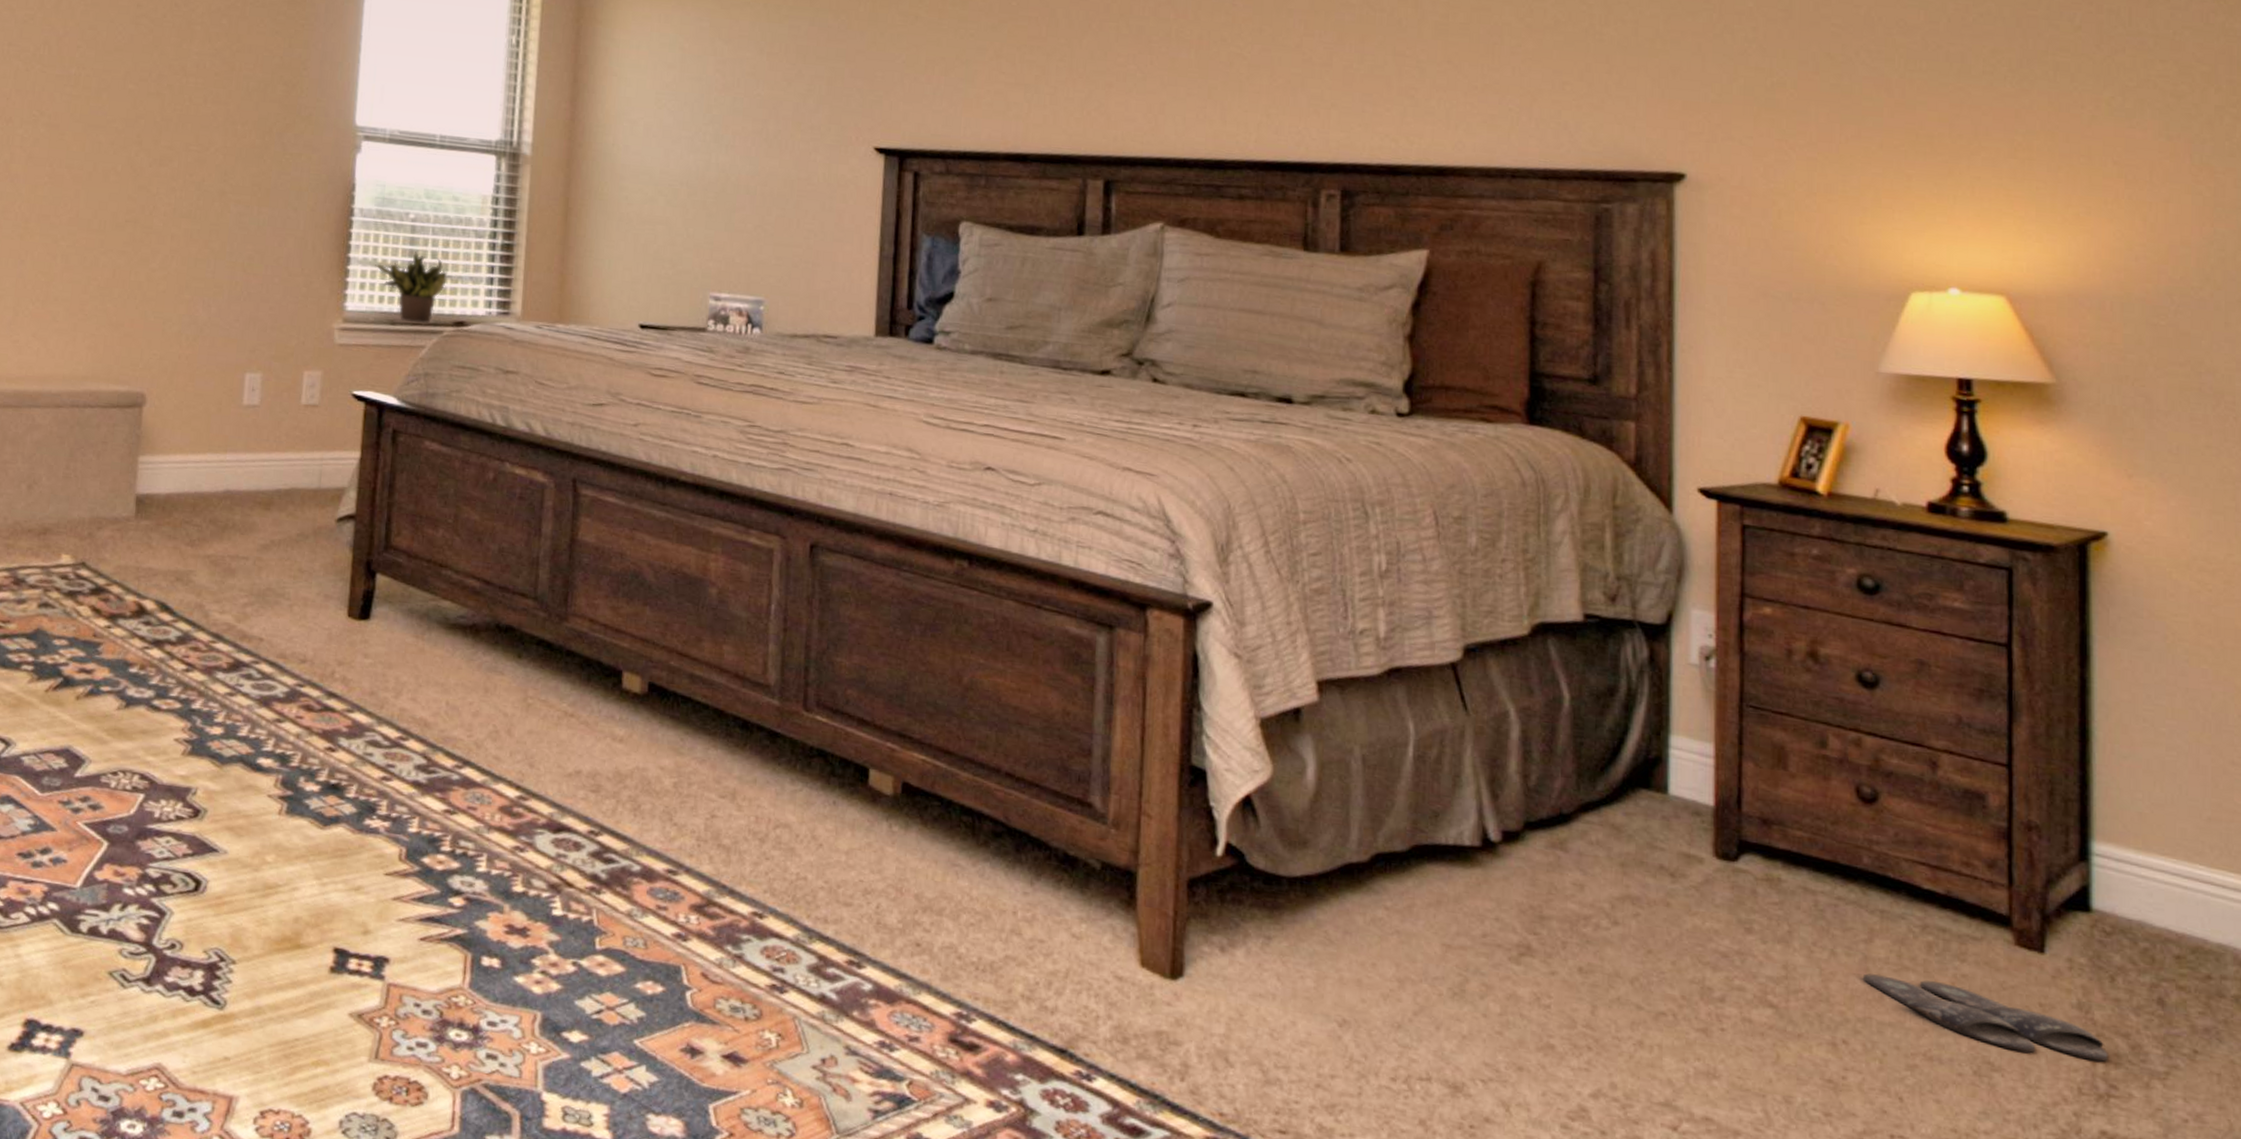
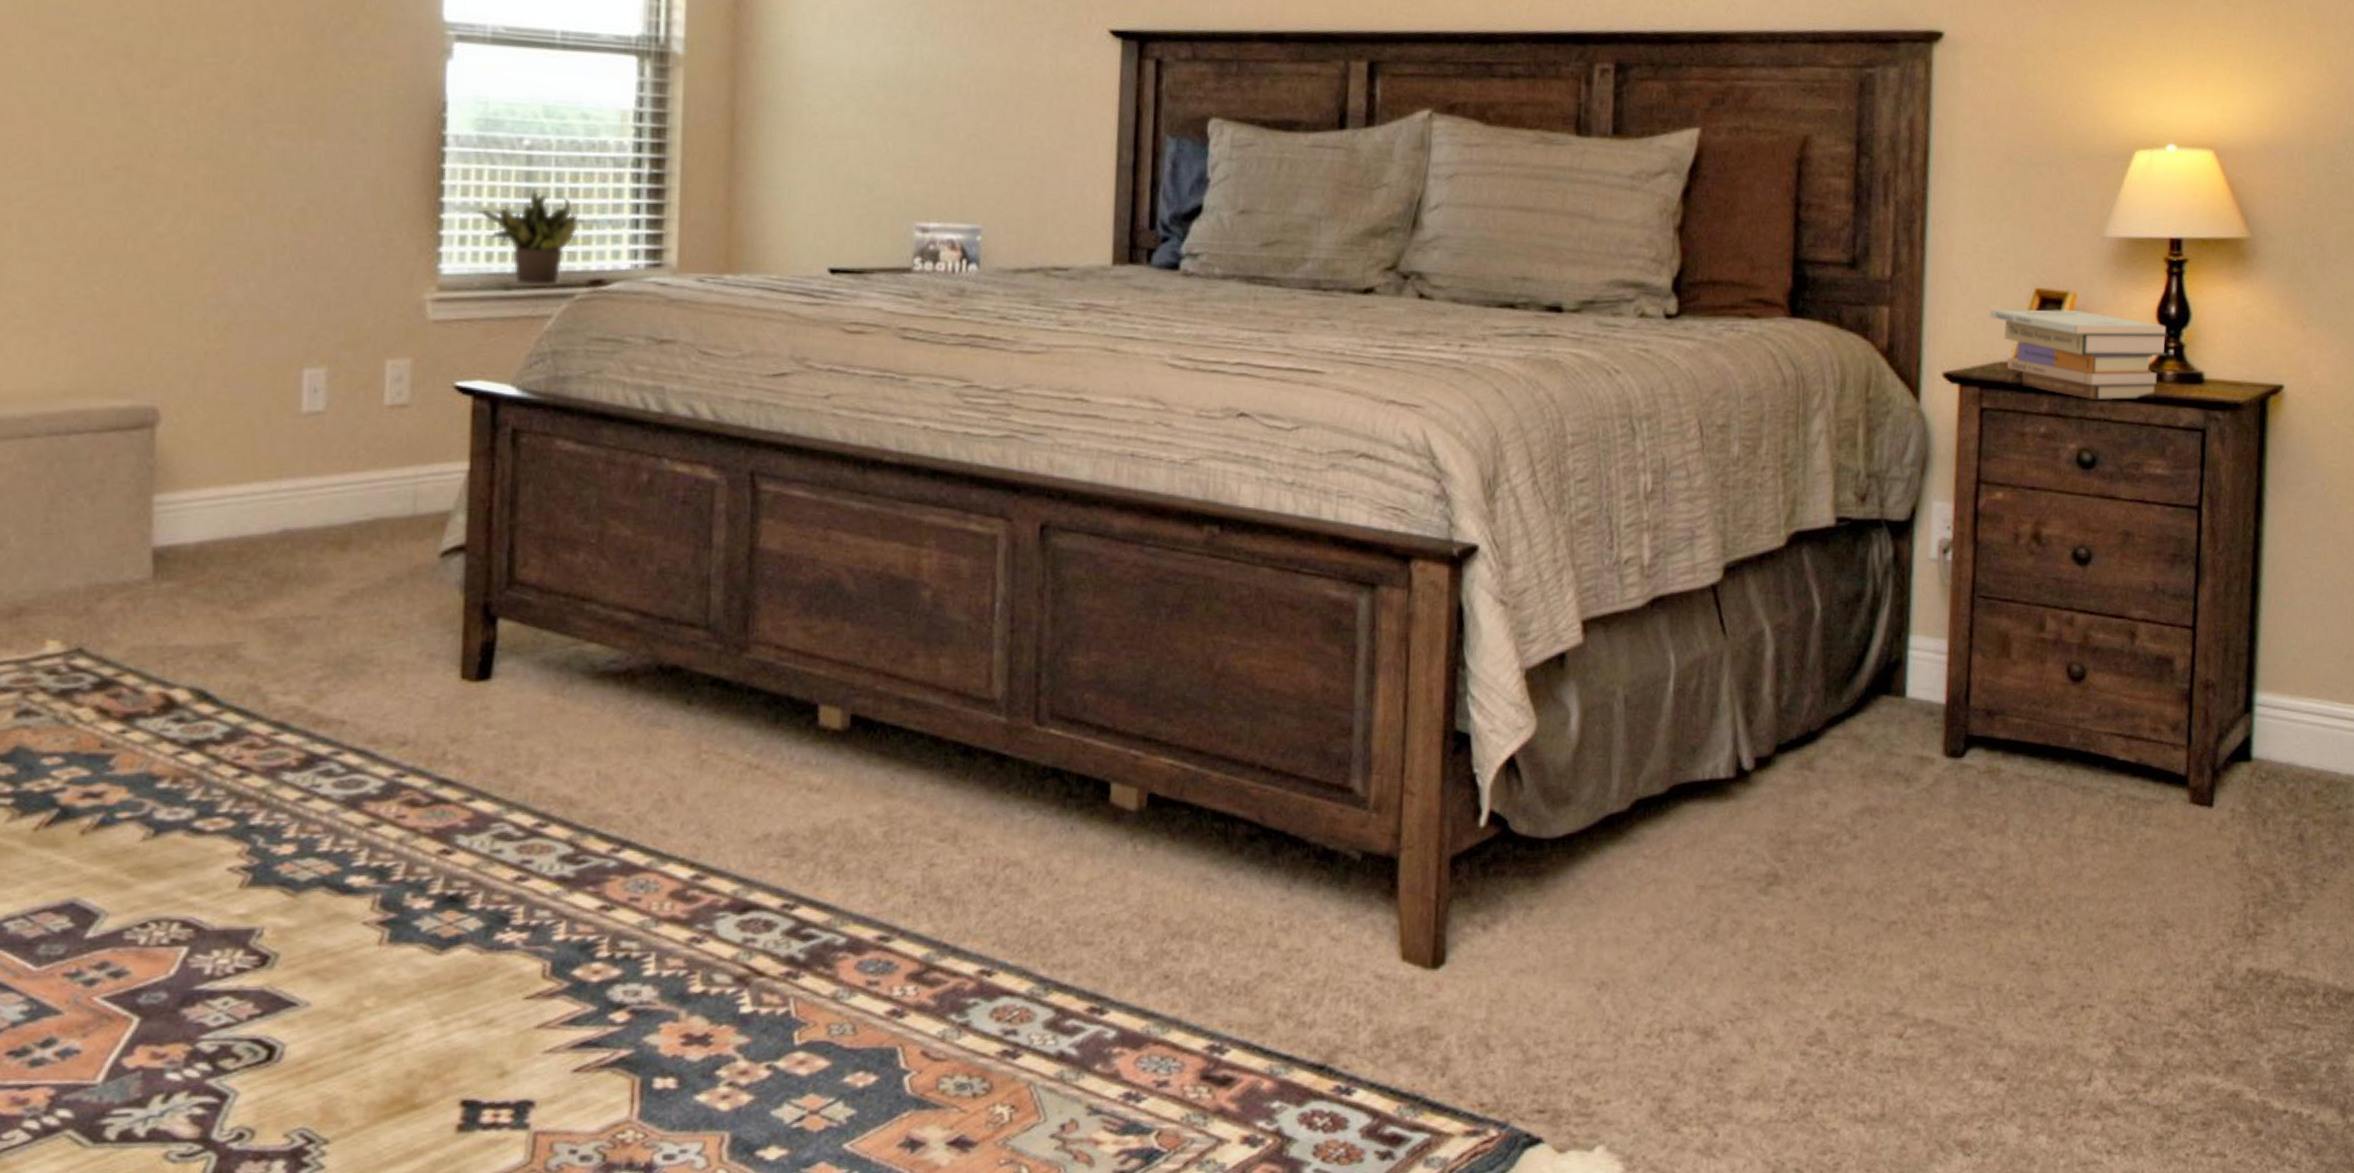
books: none [1748,433,1961,533] -> present [1989,309,2169,401]
slippers: present [1862,973,2108,1062] -> none [2065,850,2258,905]

